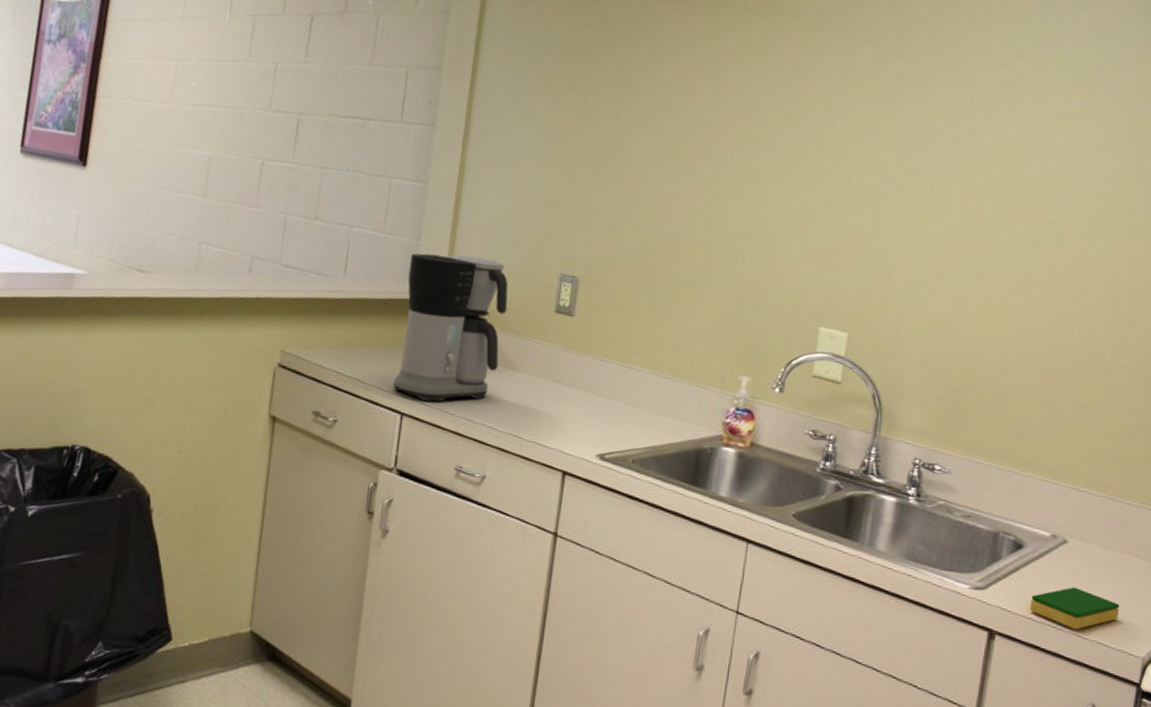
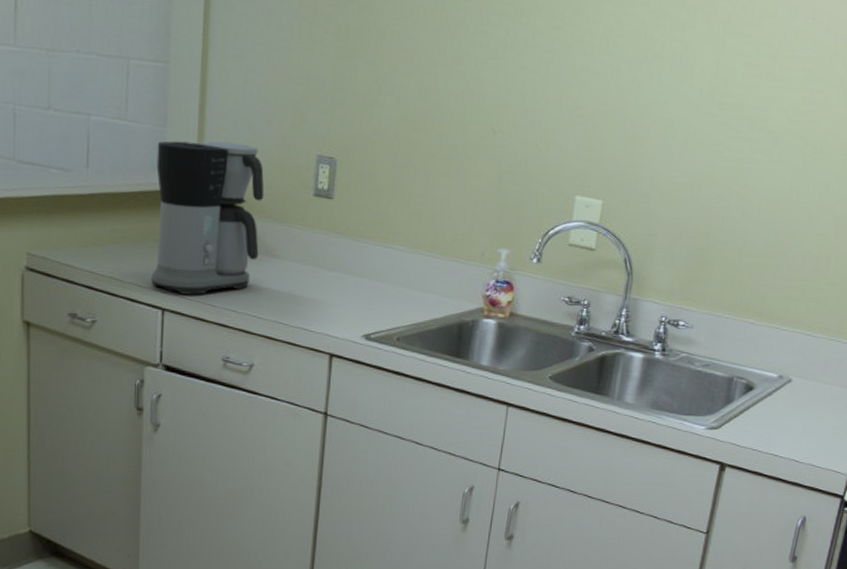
dish sponge: present [1029,587,1120,630] -> none [756,420,832,456]

